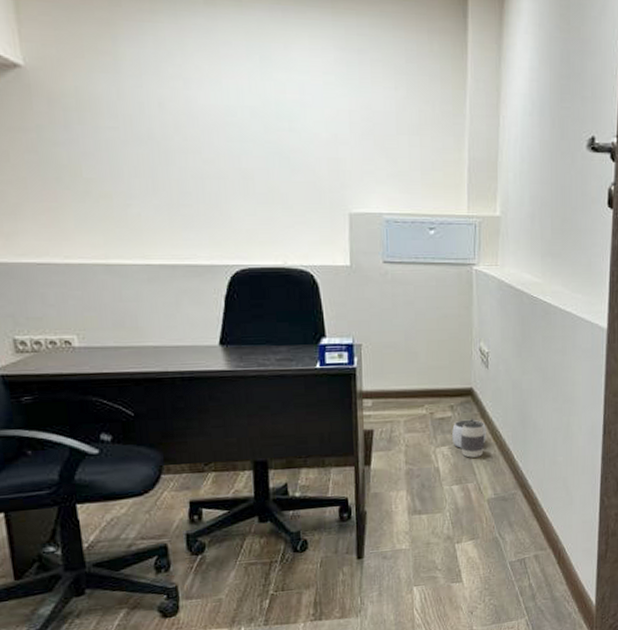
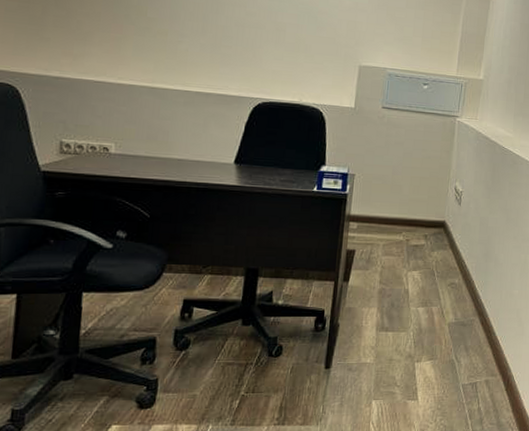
waste basket: present [452,419,486,458] -> none [423,248,454,284]

